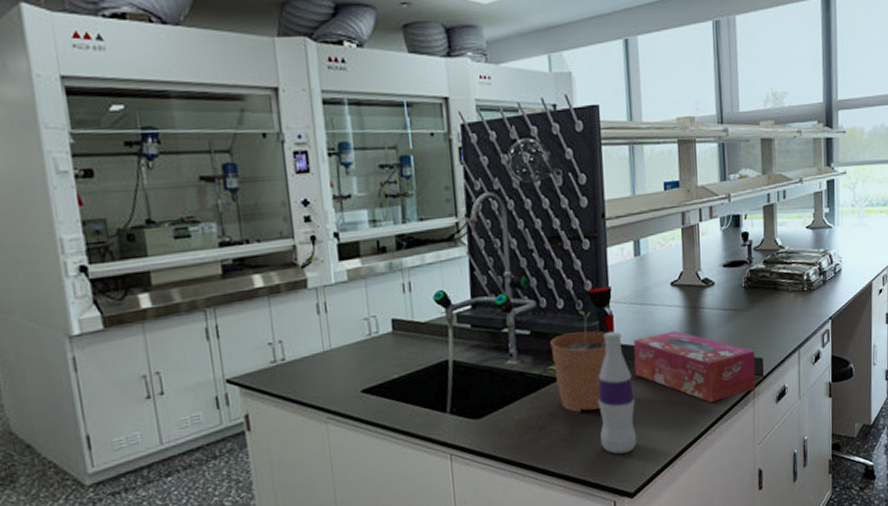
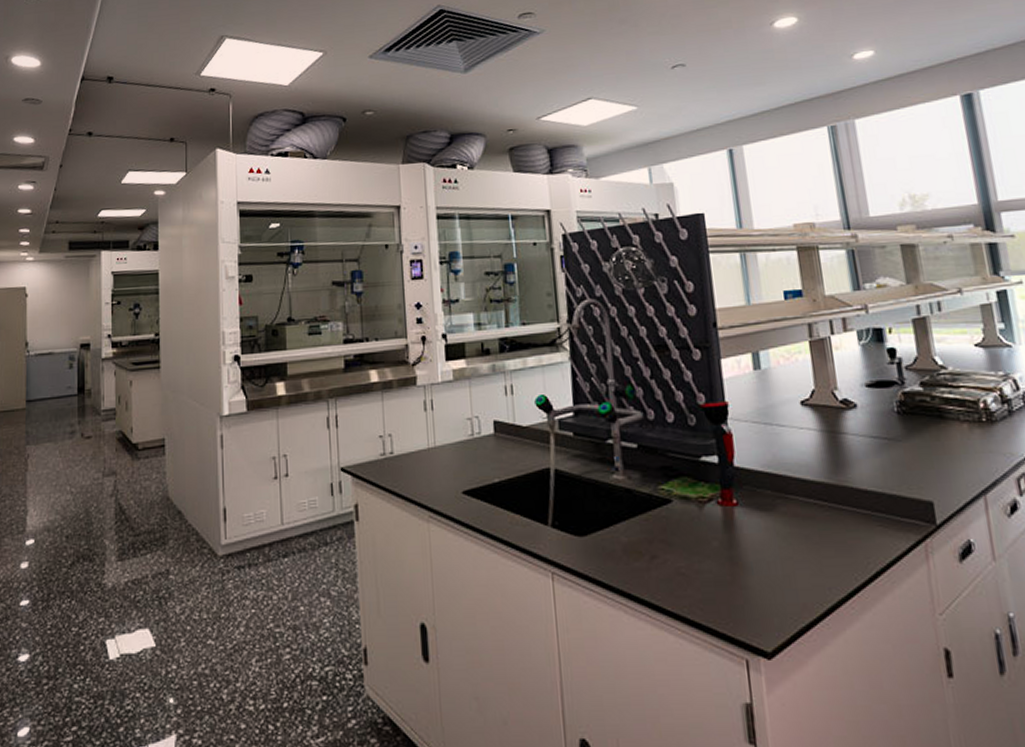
plant pot: present [550,311,607,413] -> none [660,426,728,544]
bottle: present [598,331,637,454] -> none [718,451,771,601]
tissue box: present [633,331,756,403] -> none [758,458,927,550]

